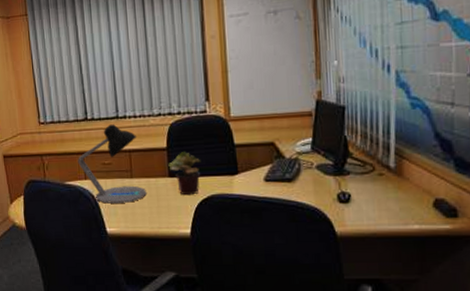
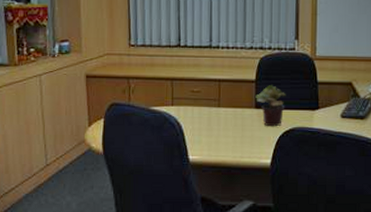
desk lamp: present [78,124,147,204] -> none [166,53,232,131]

